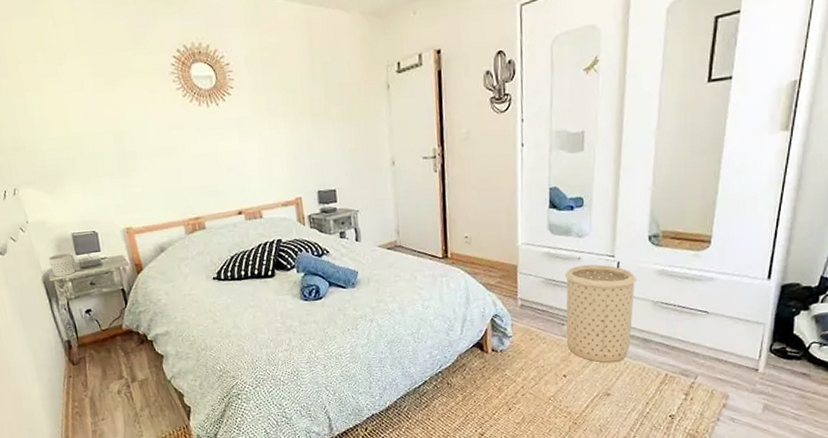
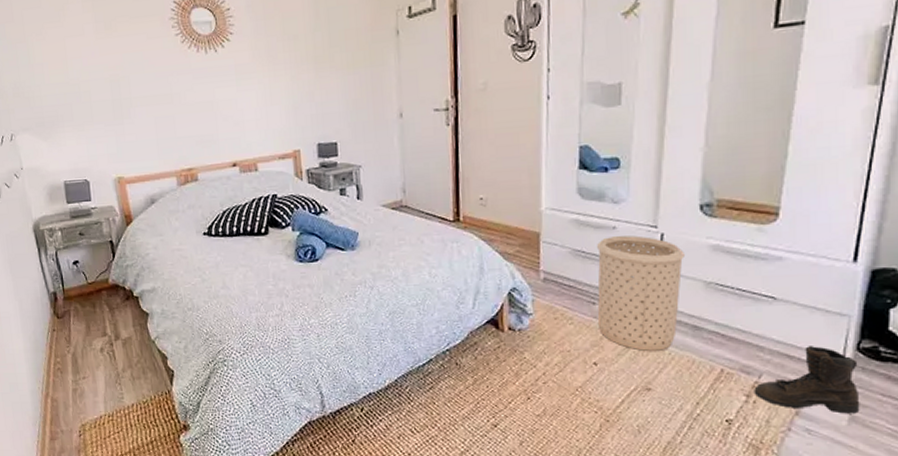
mug: present [48,252,76,278] -> none [39,201,67,226]
boot: none [691,350,772,404] -> present [754,346,860,414]

